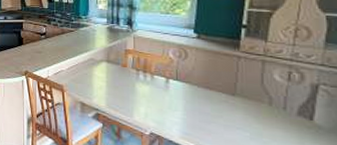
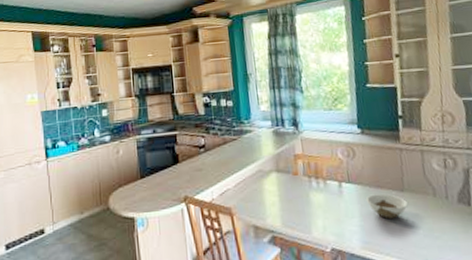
bowl: none [192,94,237,119] -> present [365,193,408,220]

